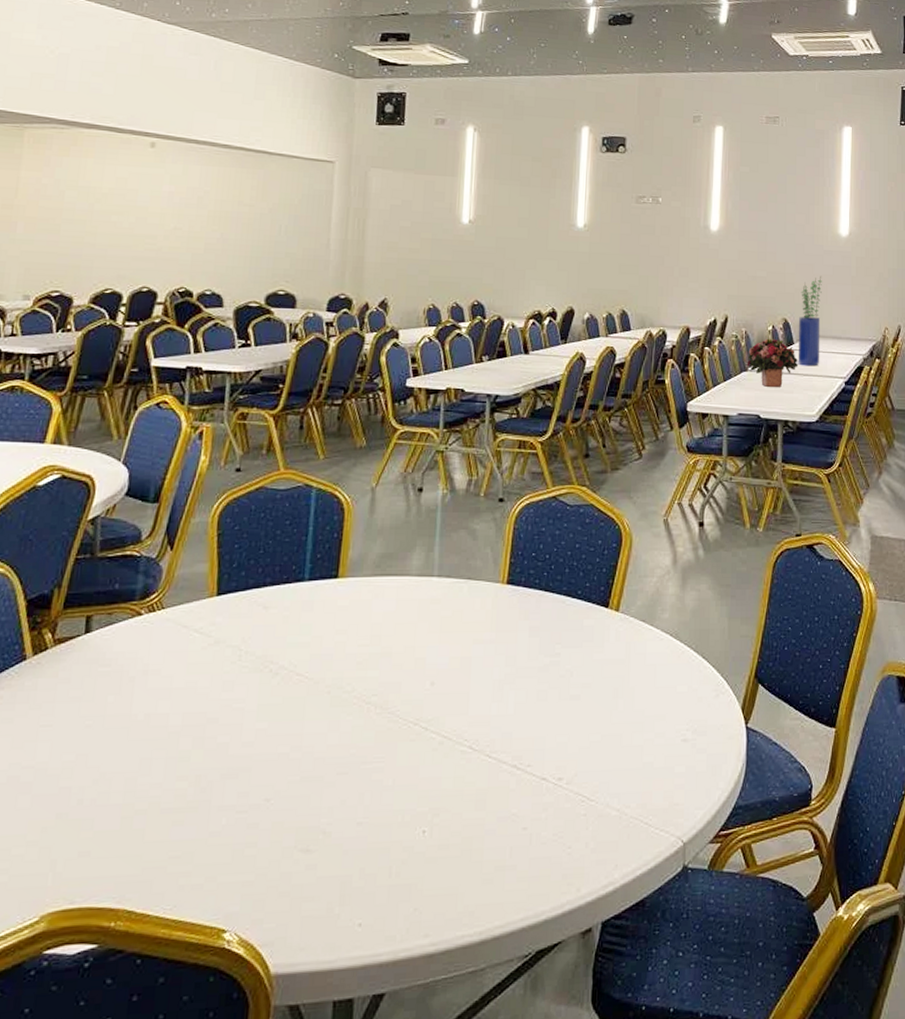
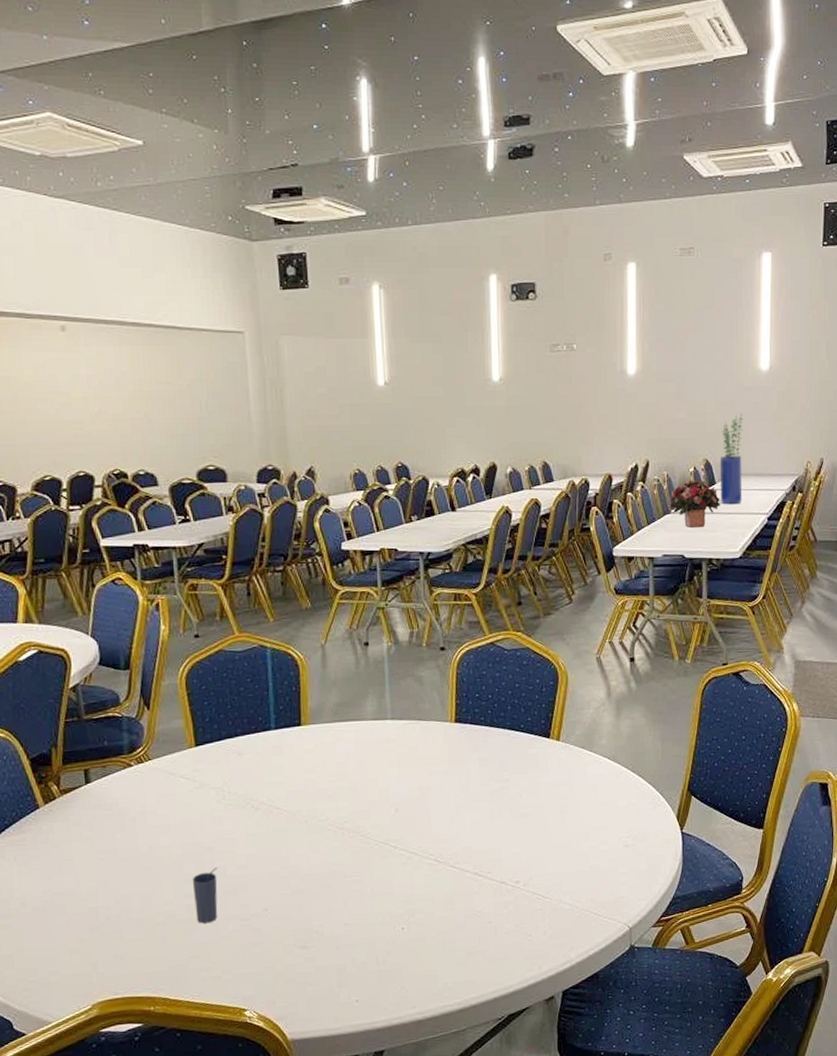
cup: none [185,744,220,815] -> present [192,867,218,924]

